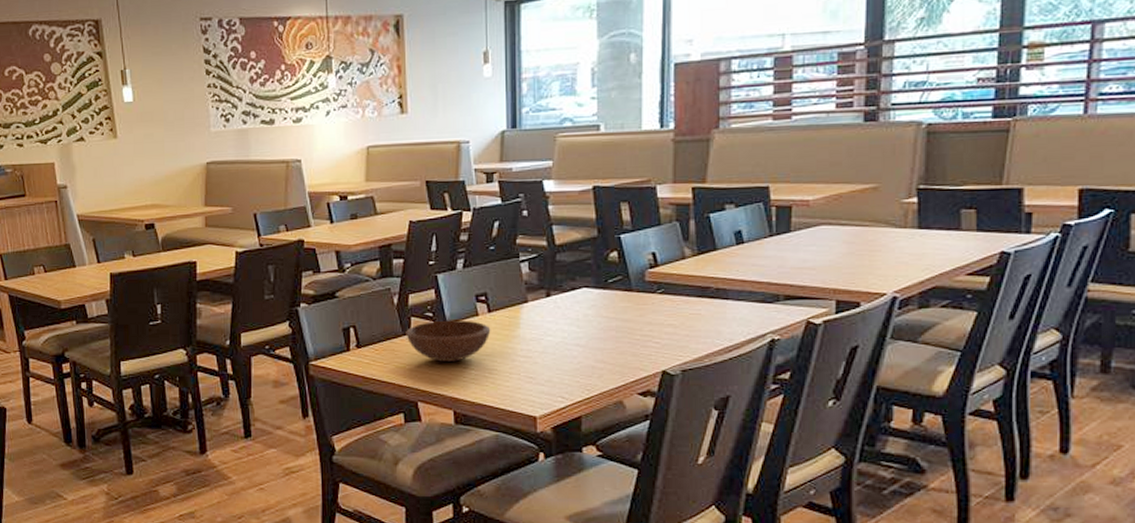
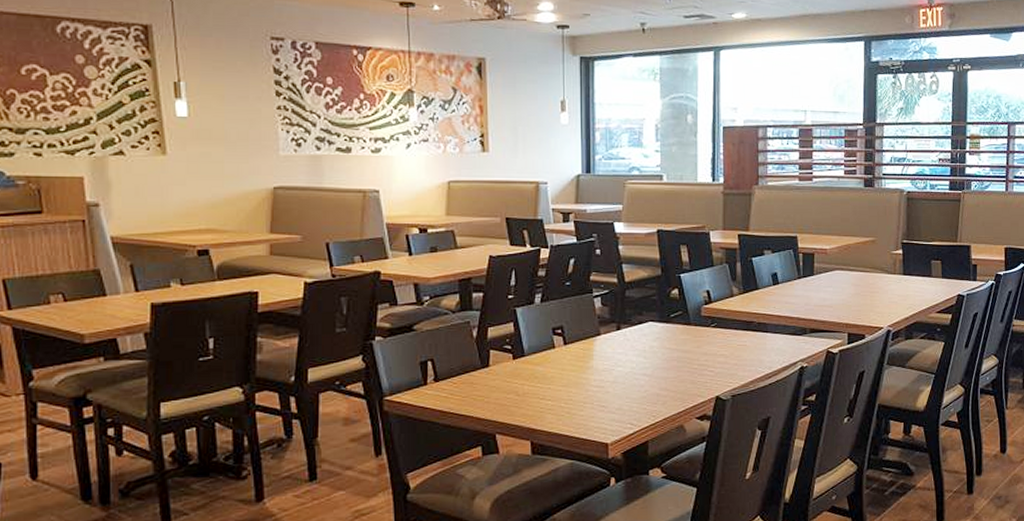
bowl: present [406,320,491,362] -> none [484,352,567,393]

